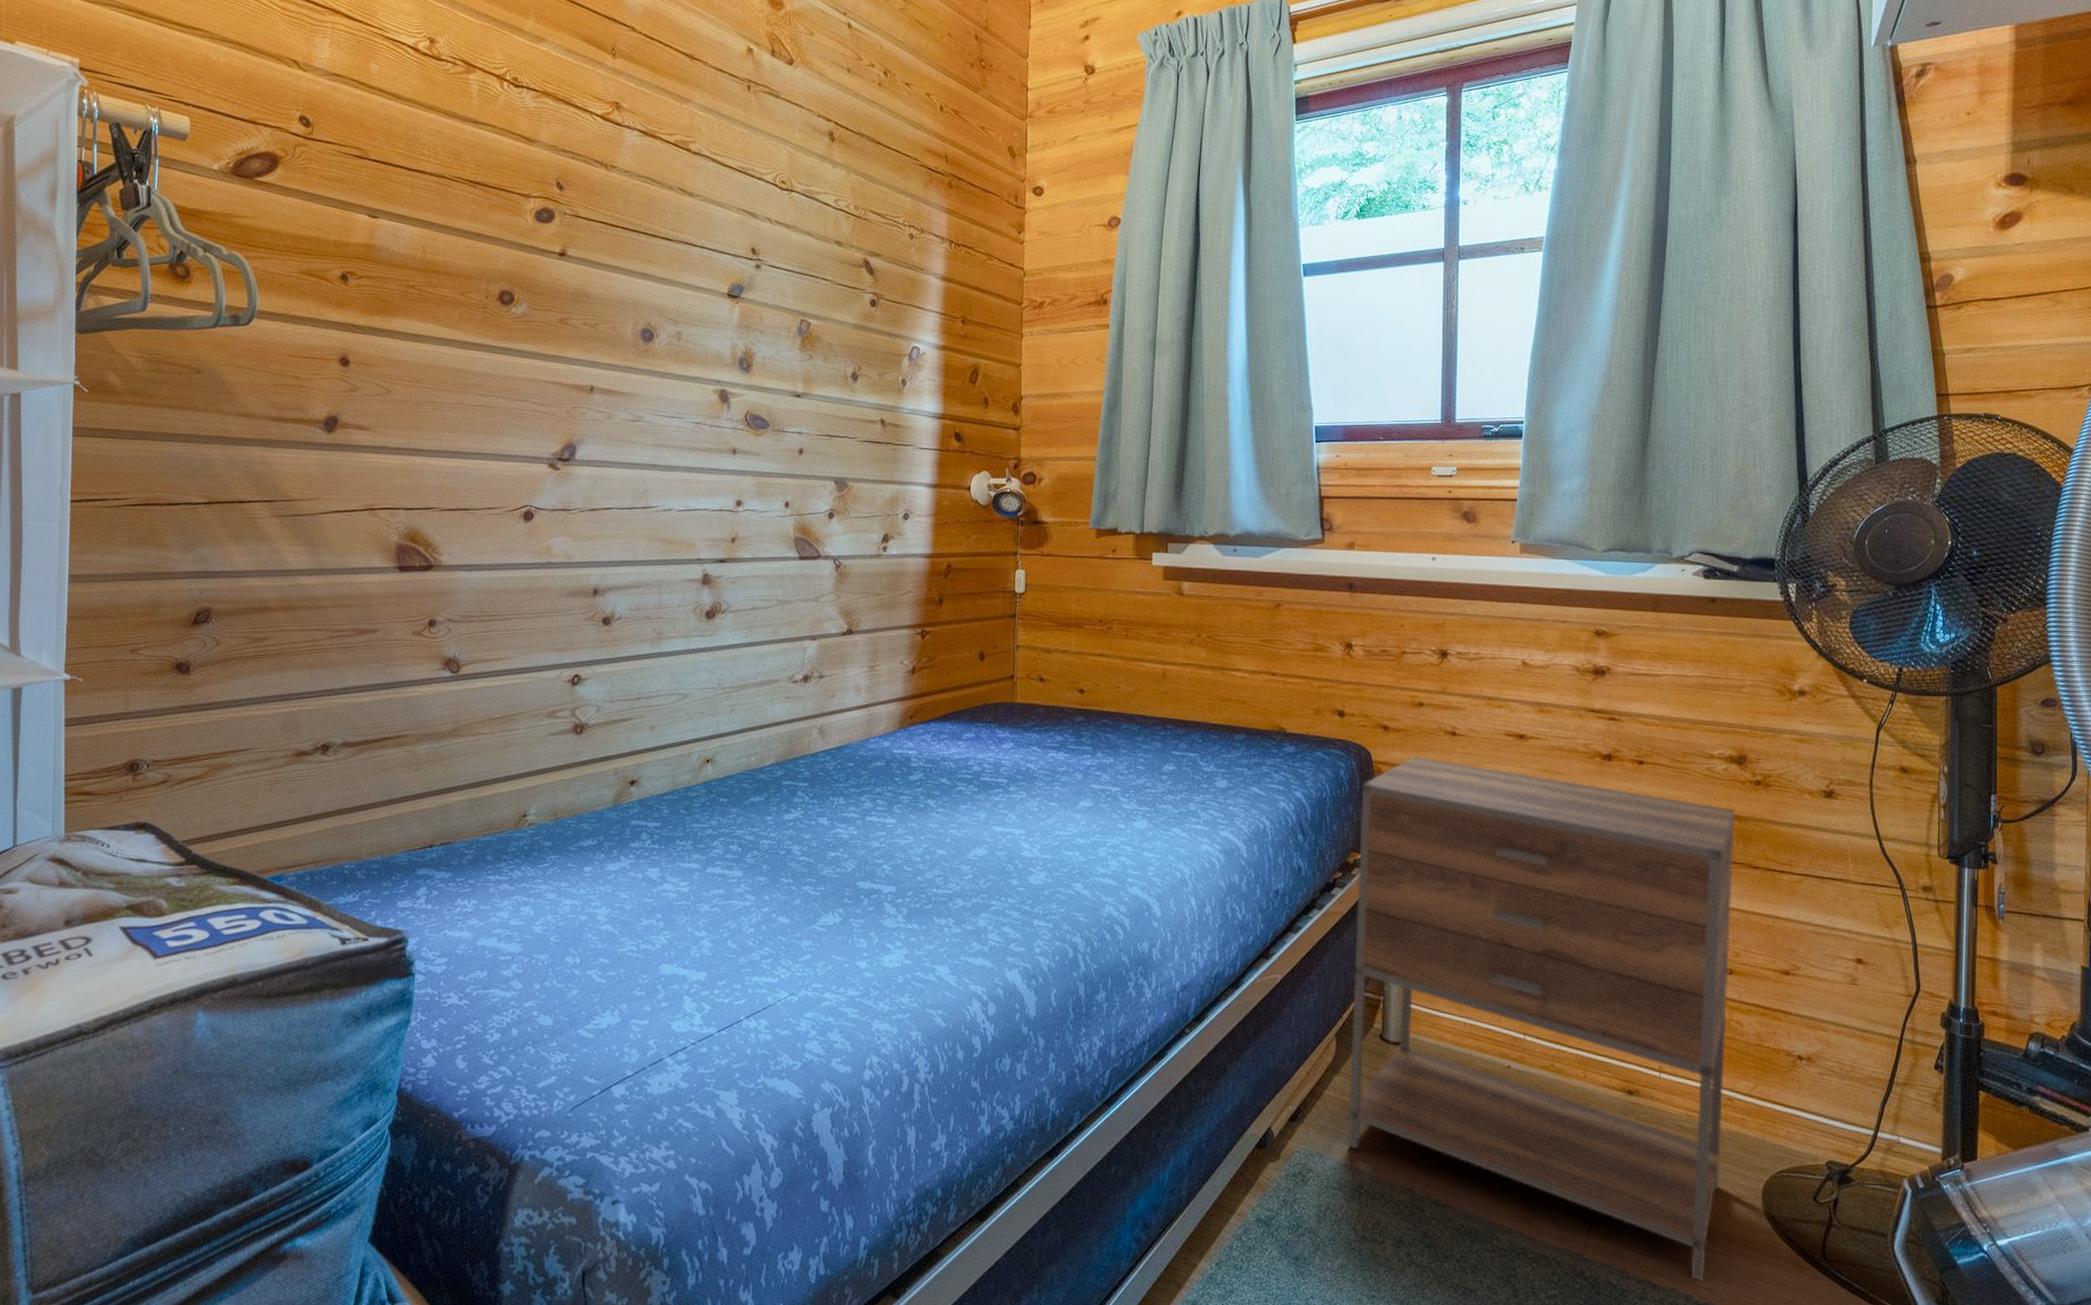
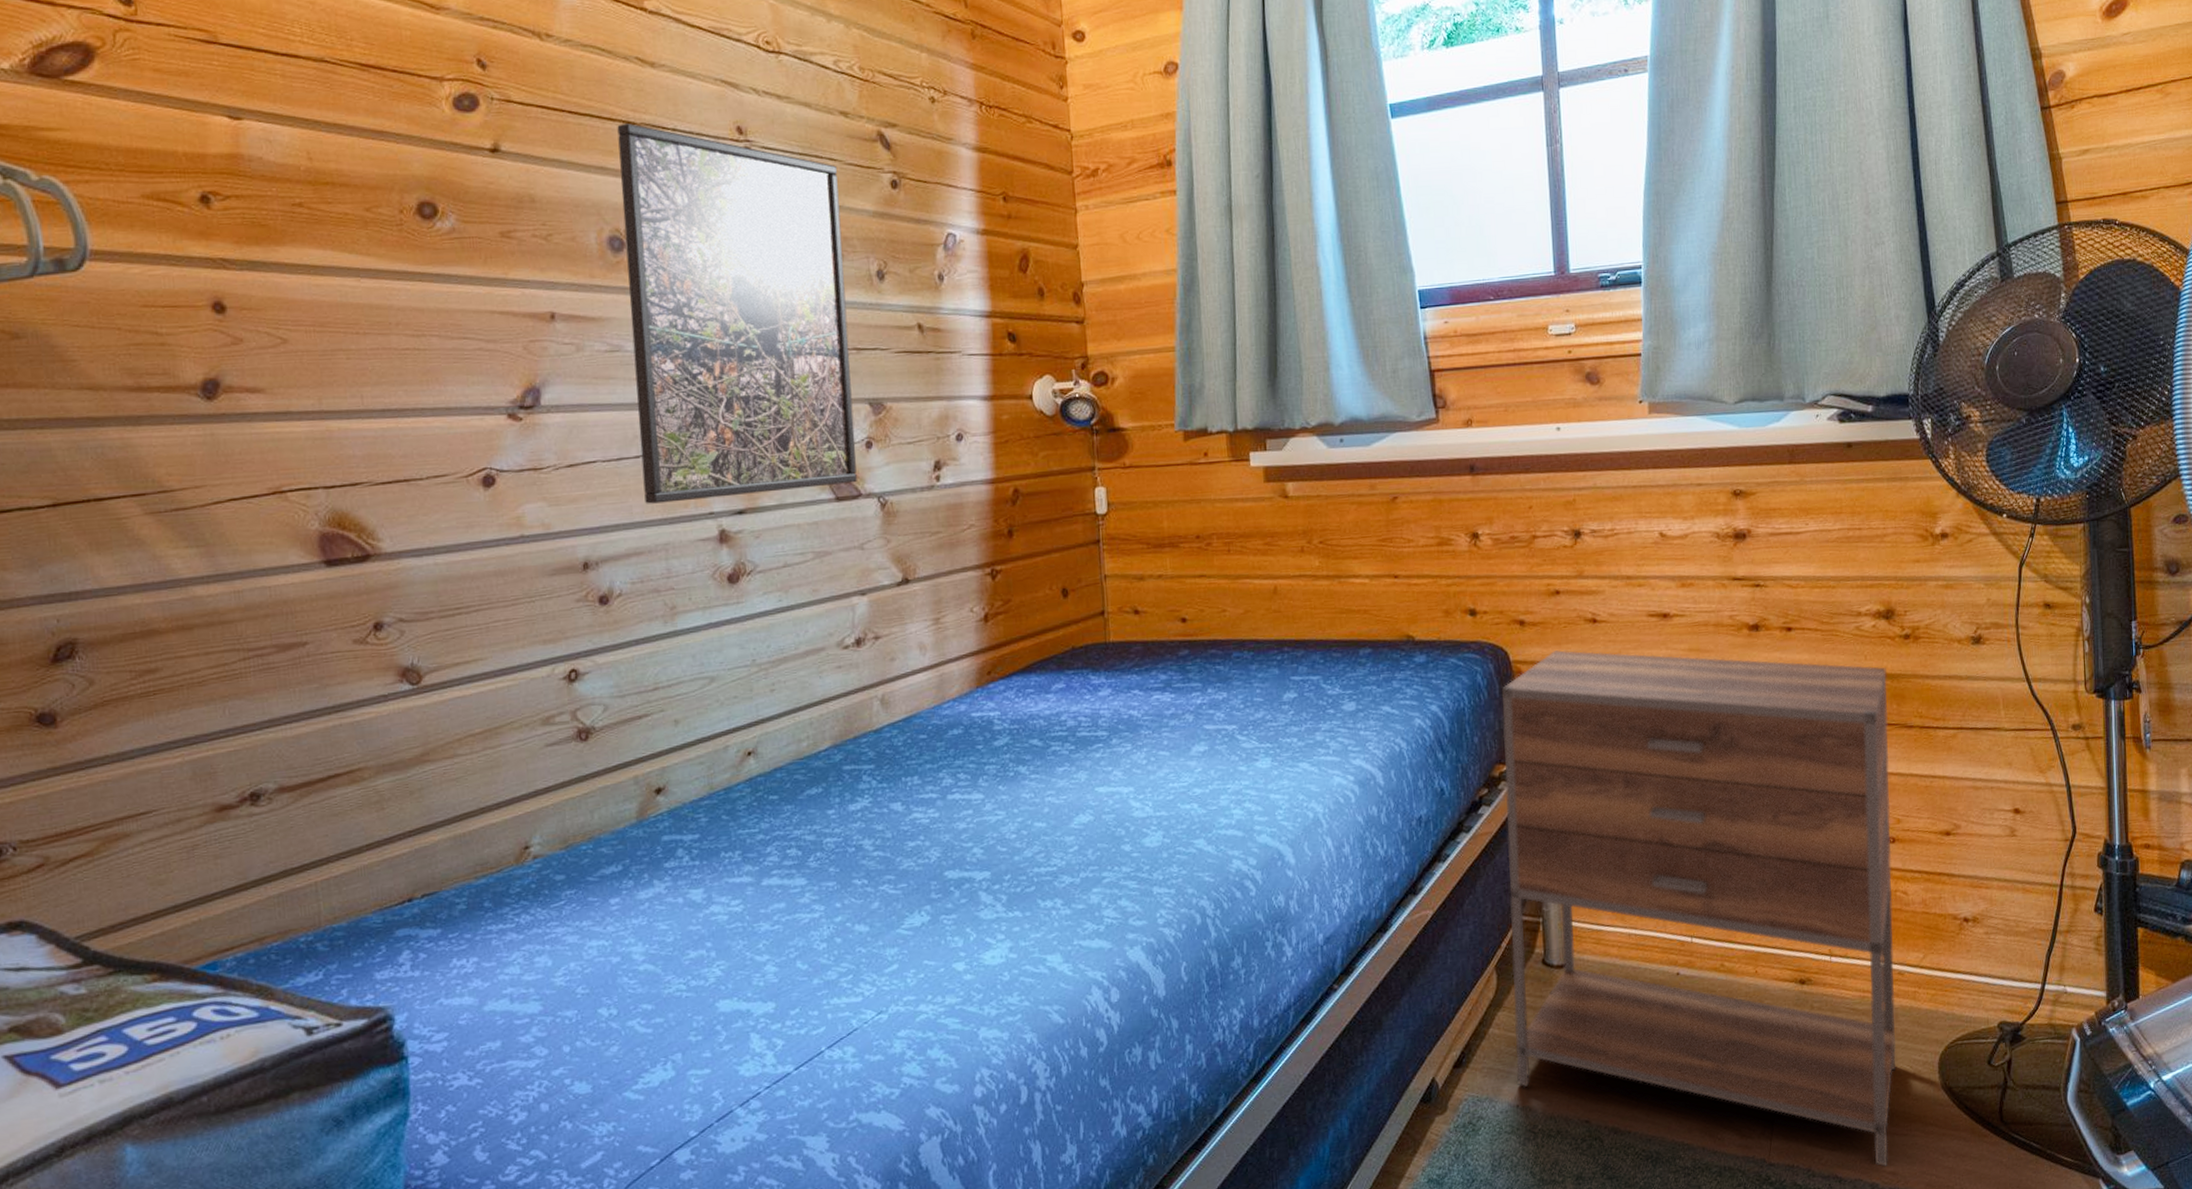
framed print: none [647,240,829,548] -> present [617,123,857,504]

